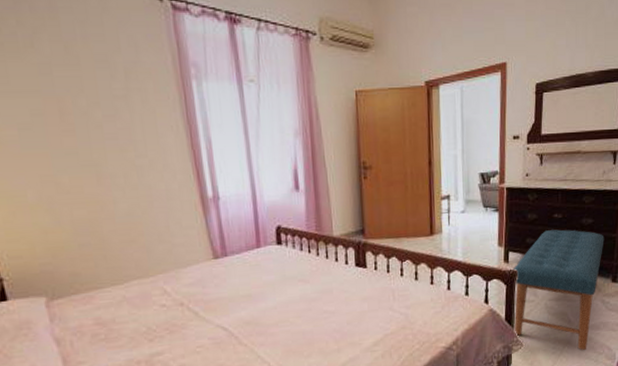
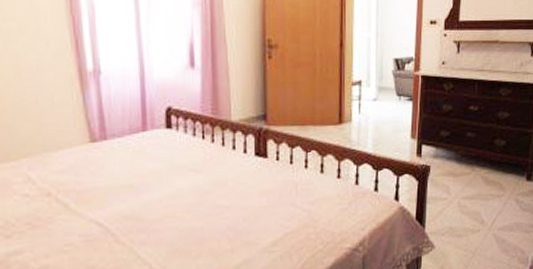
bench: present [512,229,605,351] -> none [424,123,520,254]

